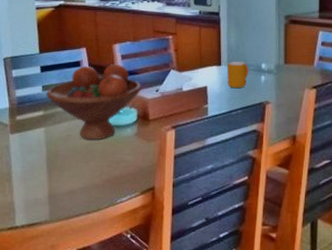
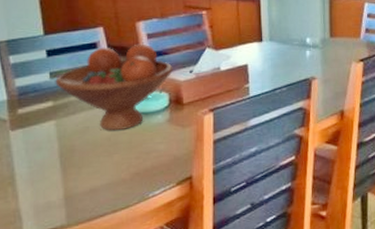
mug: present [227,62,249,88] -> none [269,37,293,65]

